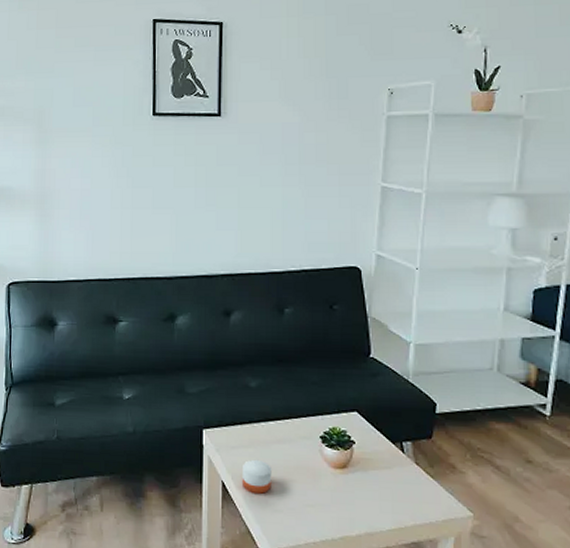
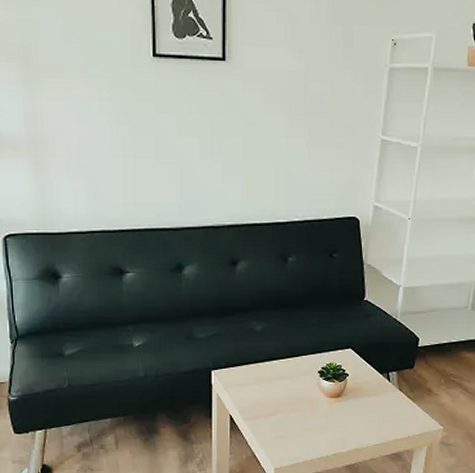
candle: present [241,459,272,494] -> none [248,394,275,423]

